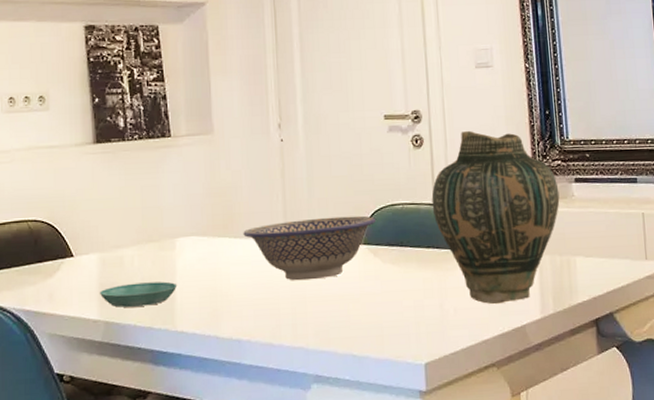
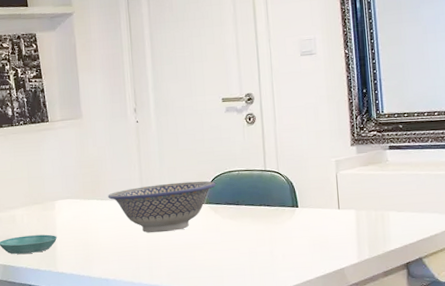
vase: present [431,131,560,305] -> none [263,109,375,251]

